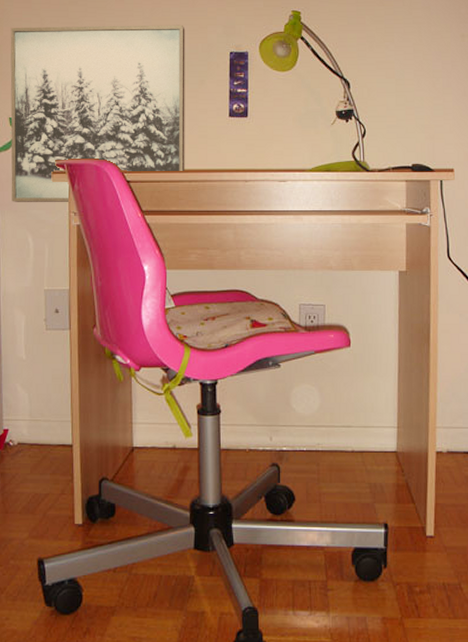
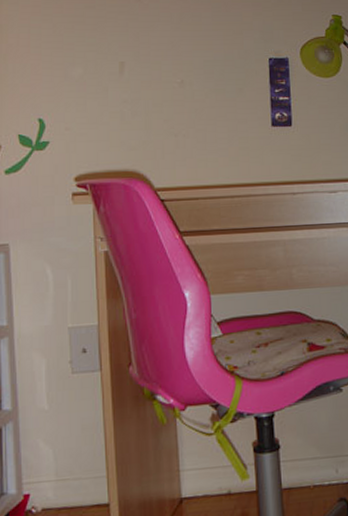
wall art: present [10,25,185,202] -> none [16,30,226,230]

